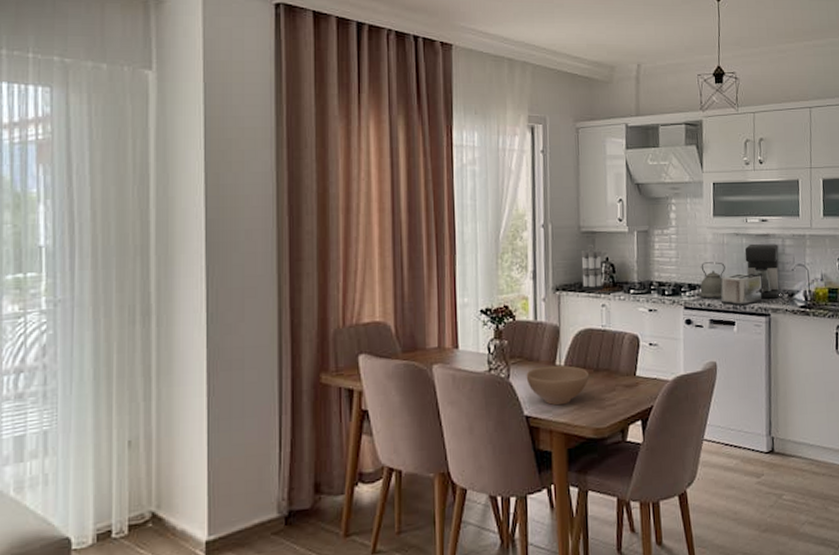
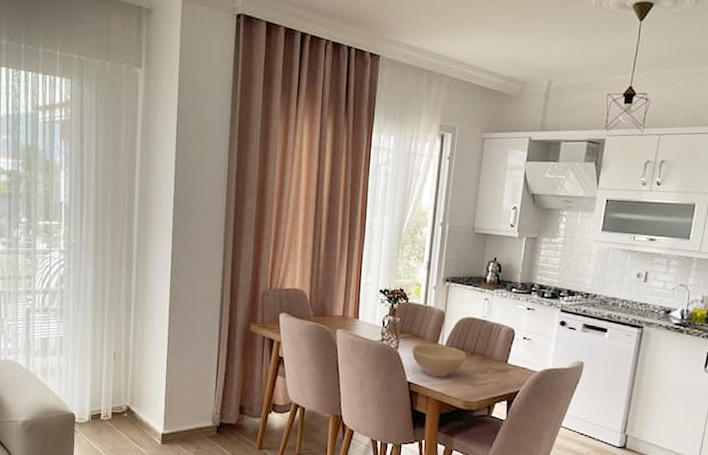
spice rack: present [580,244,605,292] -> none [468,244,491,286]
kettle: present [698,262,725,299] -> none [575,272,606,307]
toaster: present [720,273,764,307] -> none [596,286,641,317]
coffee maker: present [744,243,781,299] -> none [627,260,663,313]

